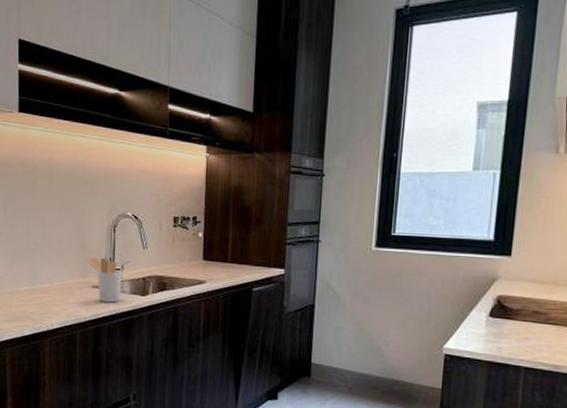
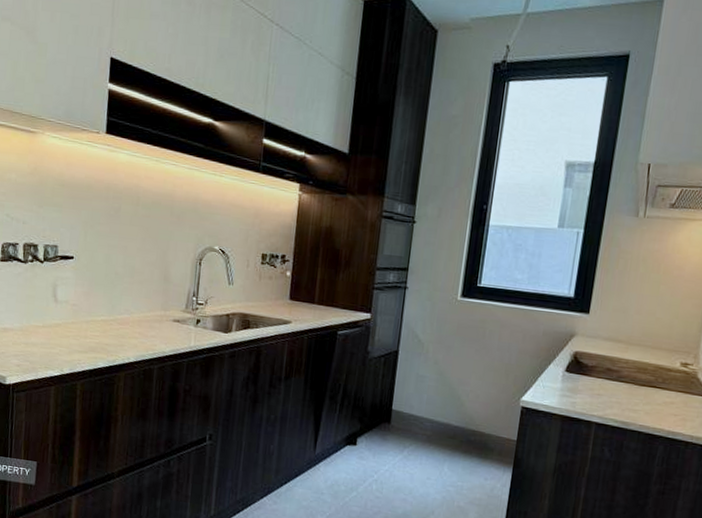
utensil holder: present [86,257,122,303] -> none [168,290,206,339]

